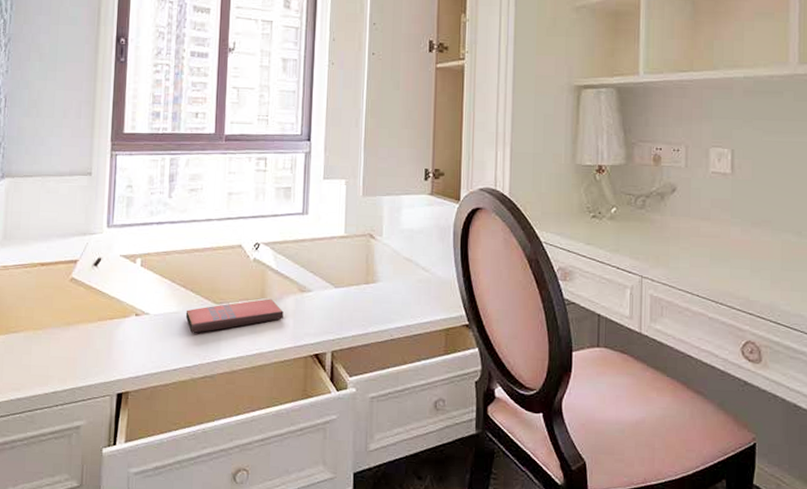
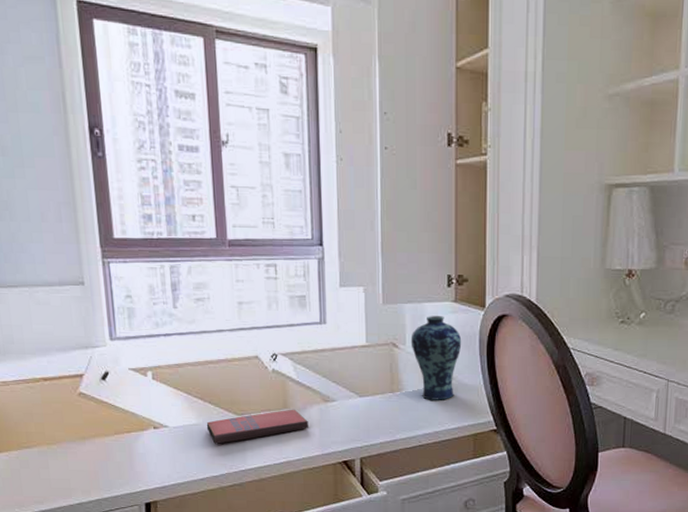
vase: none [387,208,437,293] -> present [410,316,462,400]

